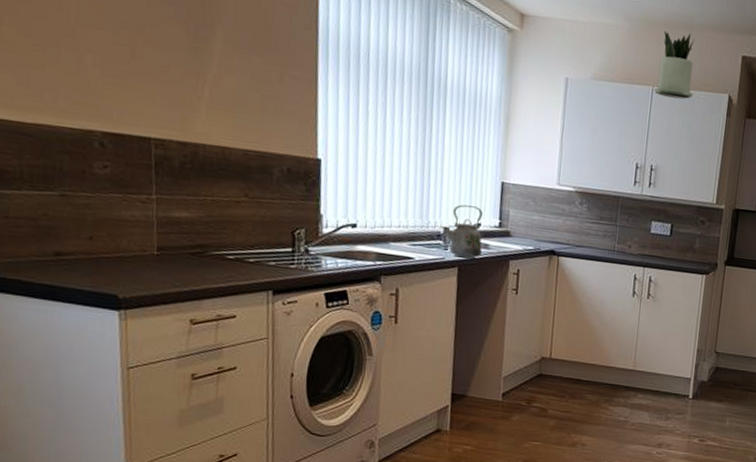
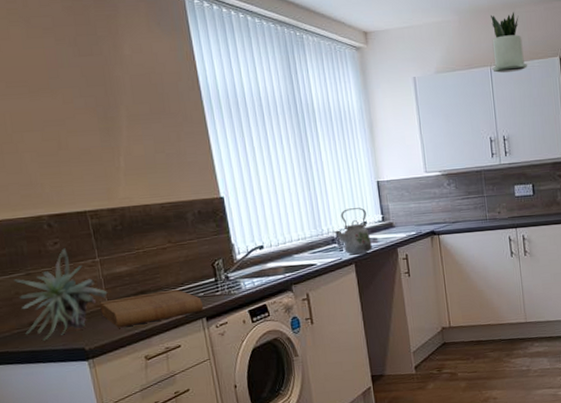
plant: none [44,174,159,278] -> present [14,248,108,342]
cutting board: none [146,246,273,284] -> present [100,289,204,328]

